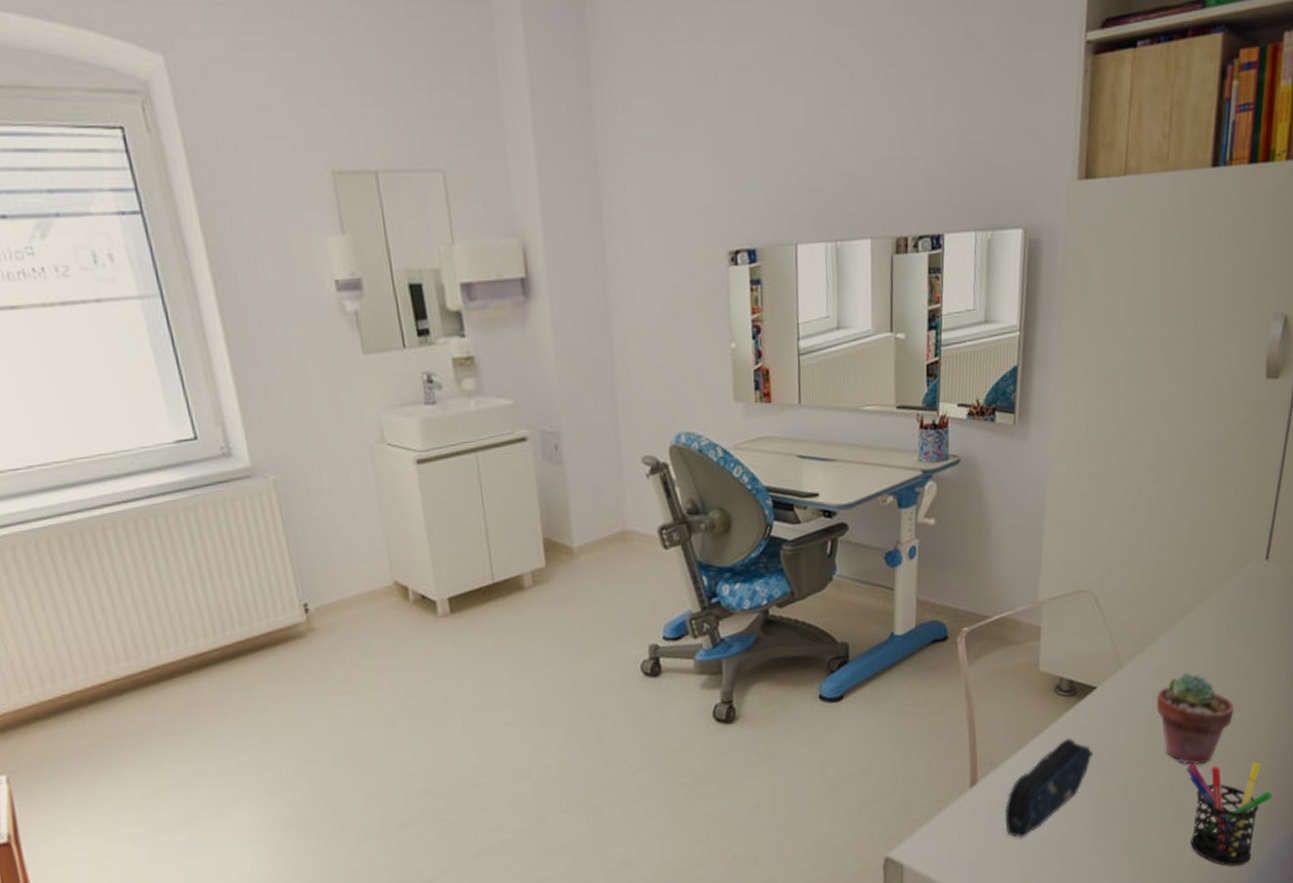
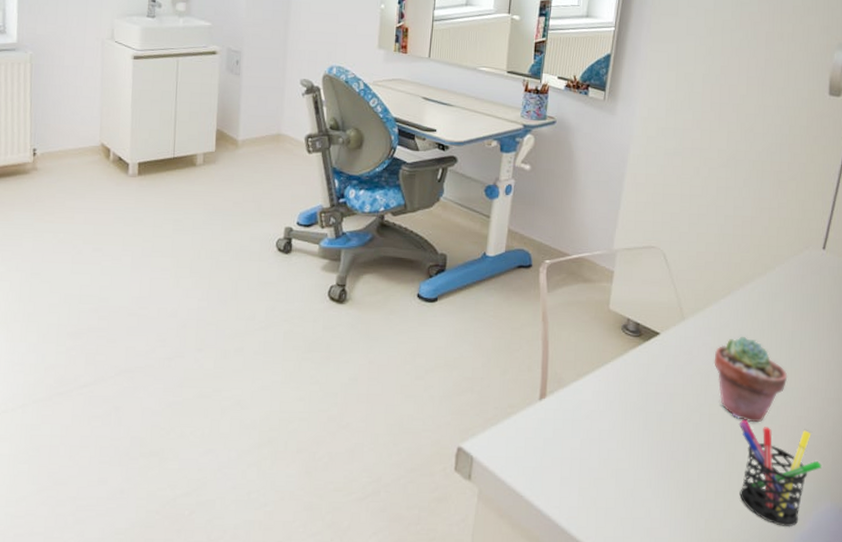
pencil case: present [1004,738,1093,838] -> none [567,374,653,456]

